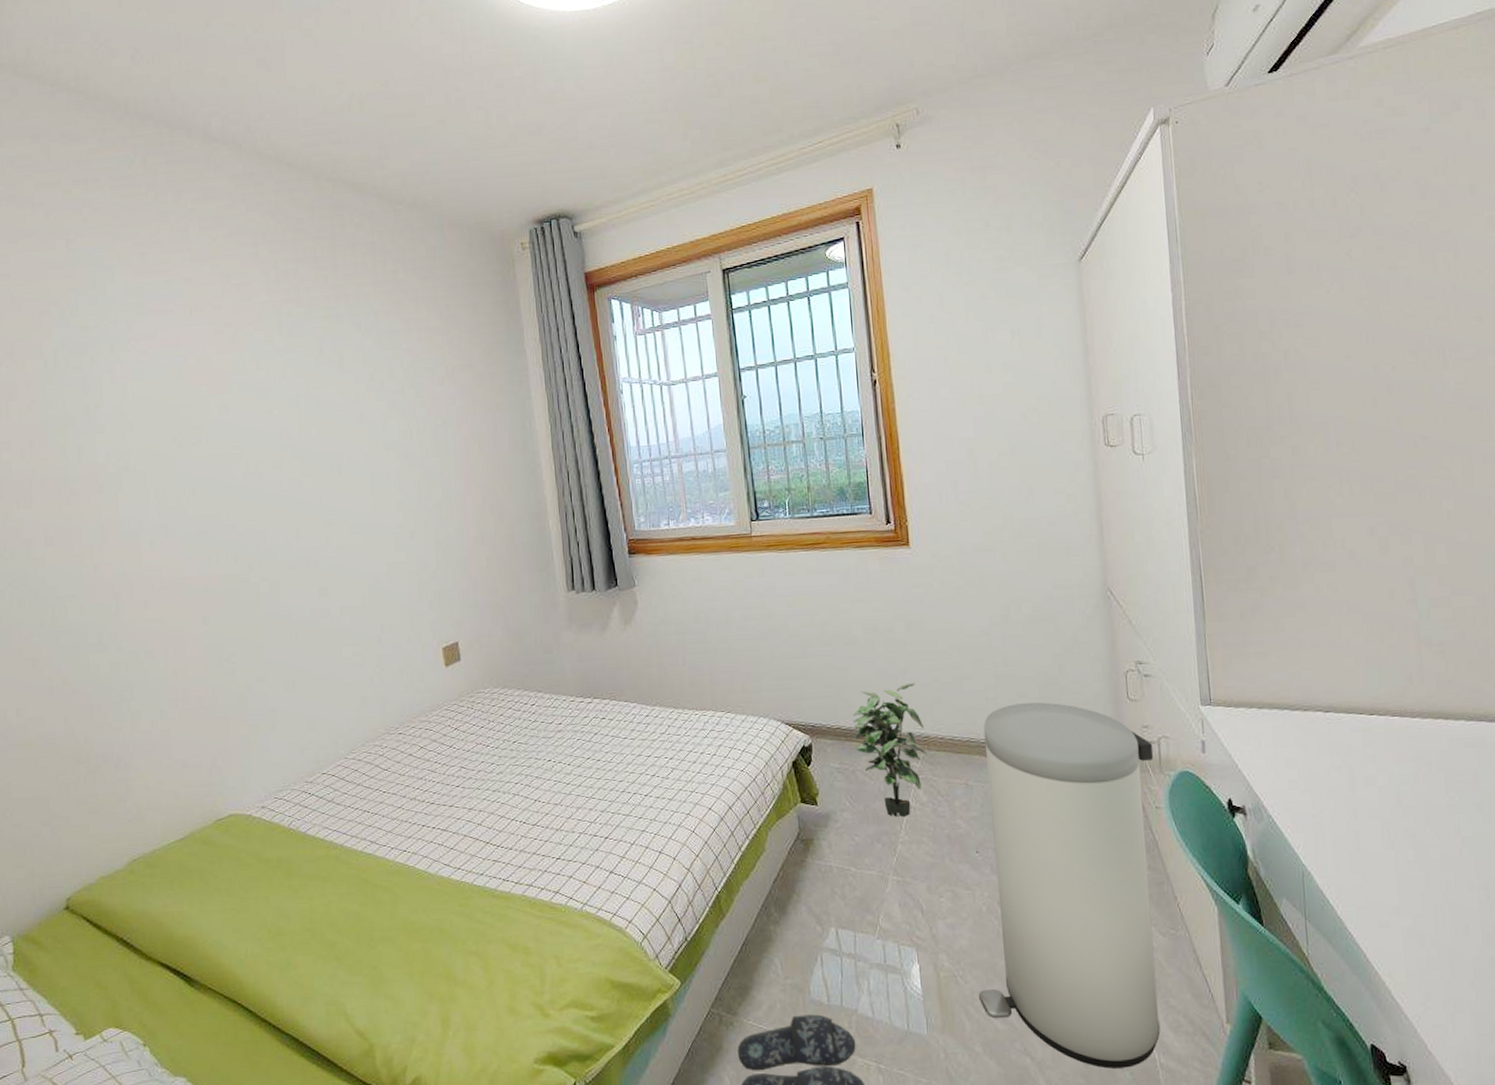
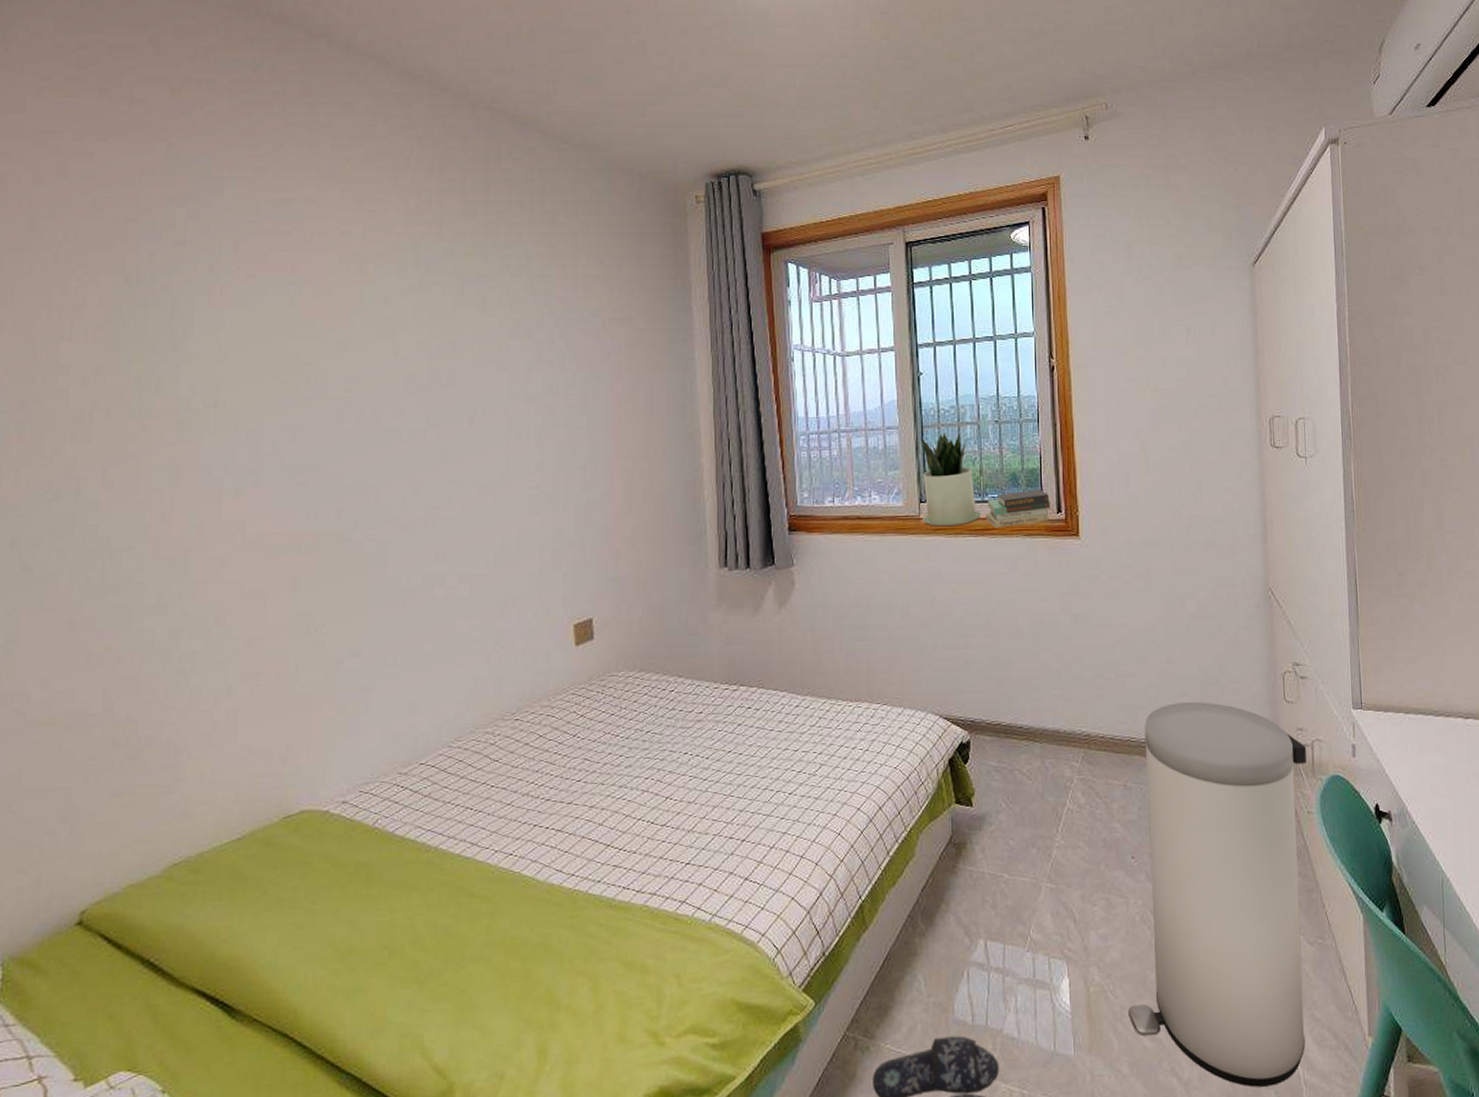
planter: none [748,452,812,544] -> present [920,433,982,527]
books: none [814,501,879,542] -> present [984,489,1051,529]
potted plant: present [852,682,927,817] -> none [1013,678,1087,820]

